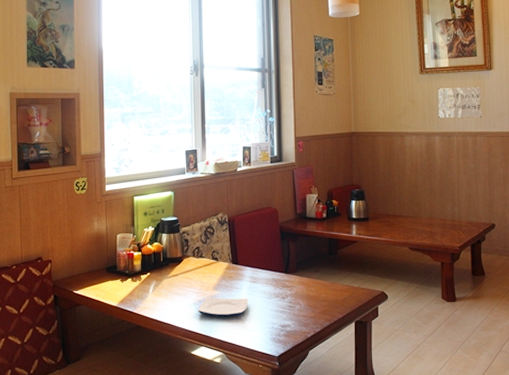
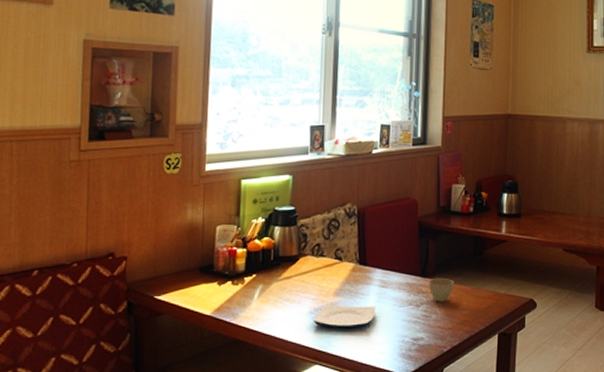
cup: none [291,274,314,295] -> present [428,277,455,302]

